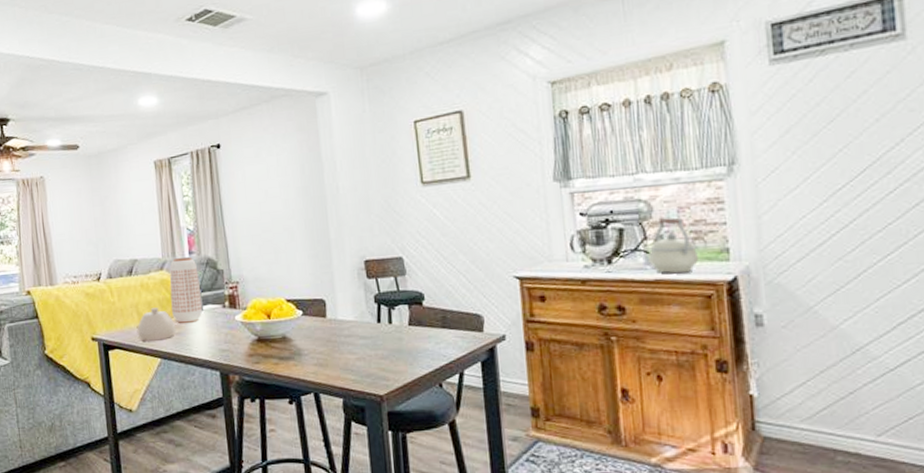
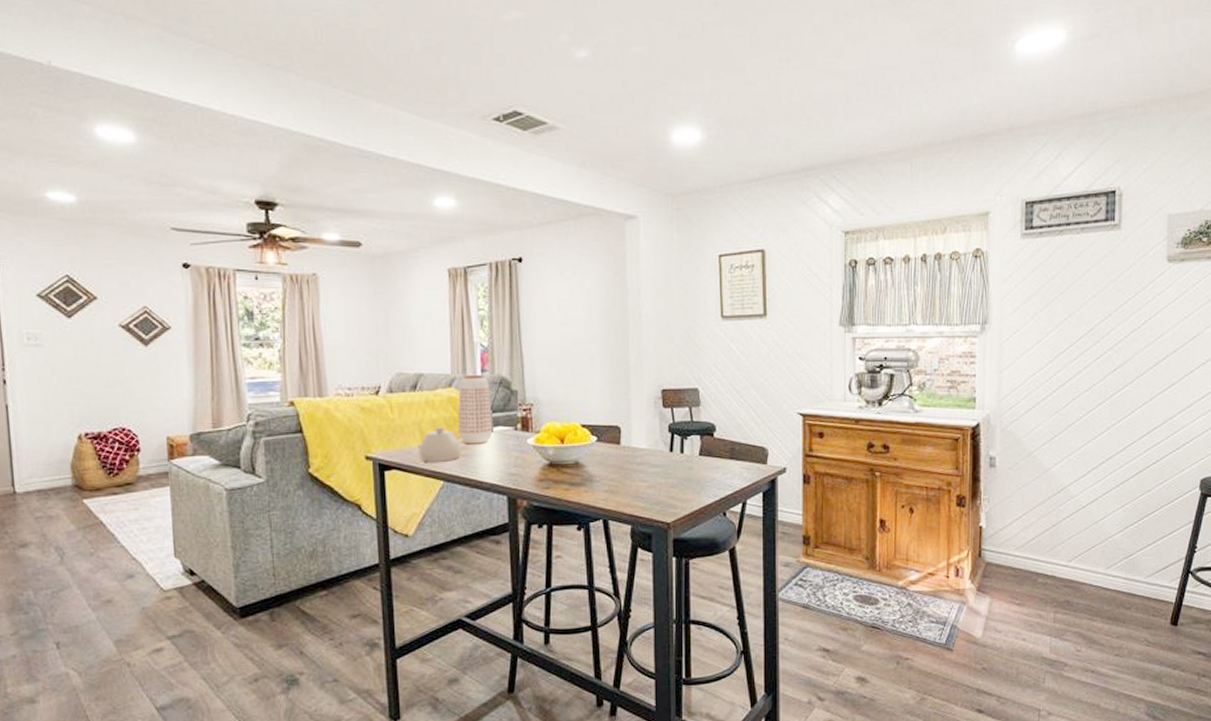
kettle: present [648,217,698,273] -> none [912,366,951,417]

